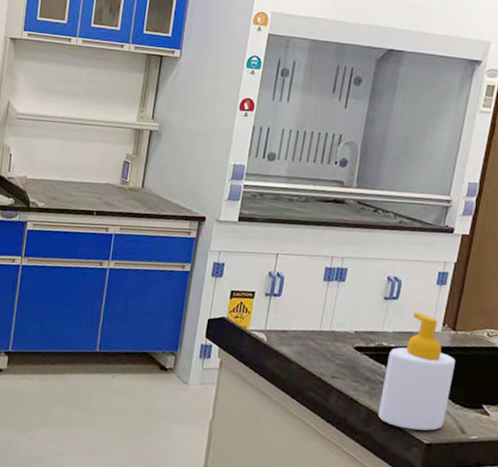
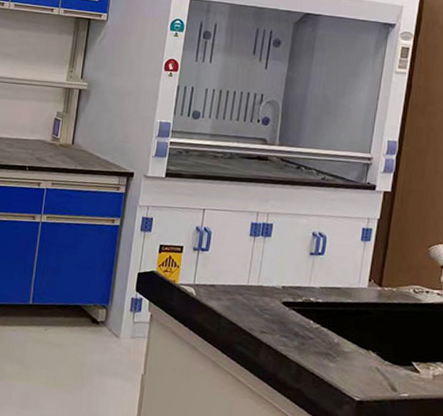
soap bottle: present [377,312,455,431] -> none [307,267,383,388]

